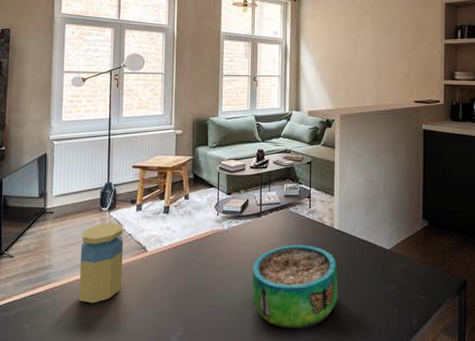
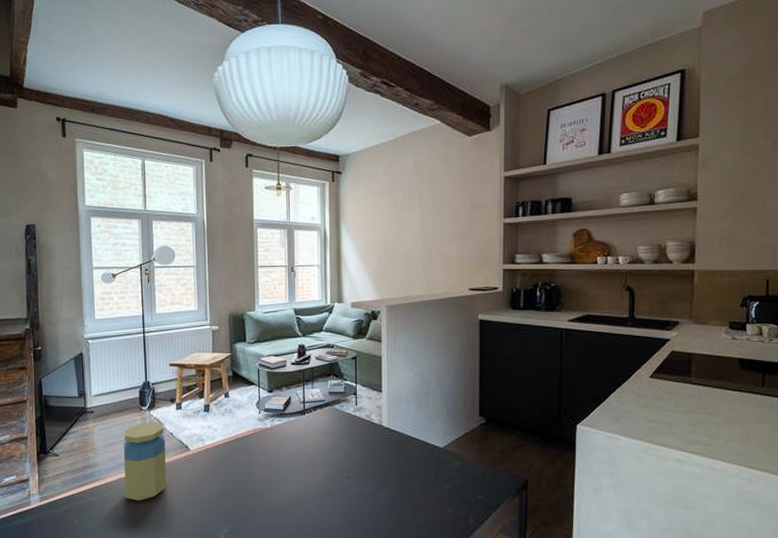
decorative bowl: present [252,245,338,330] -> none [298,443,389,528]

